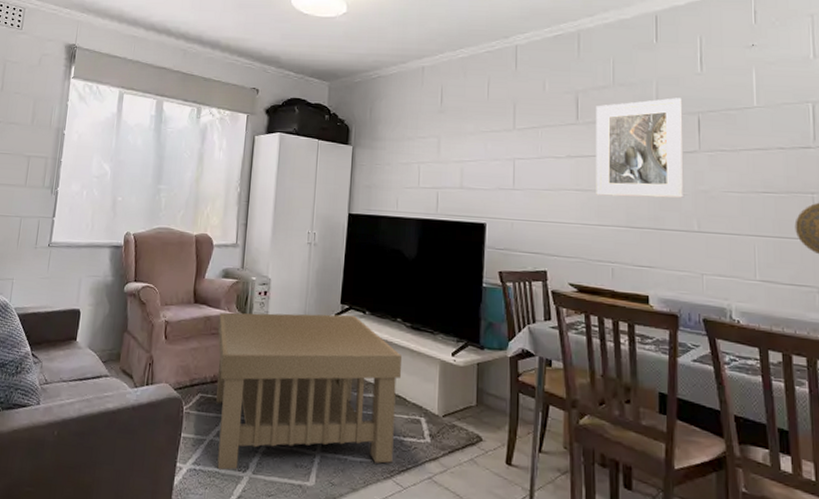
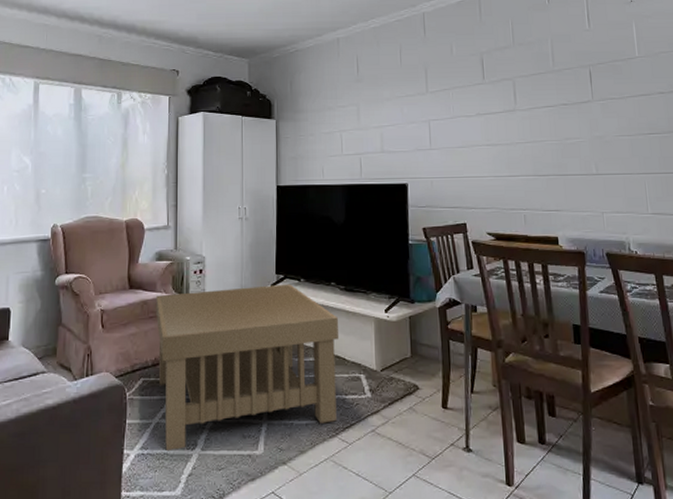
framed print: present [596,98,684,199] -> none [499,53,583,149]

